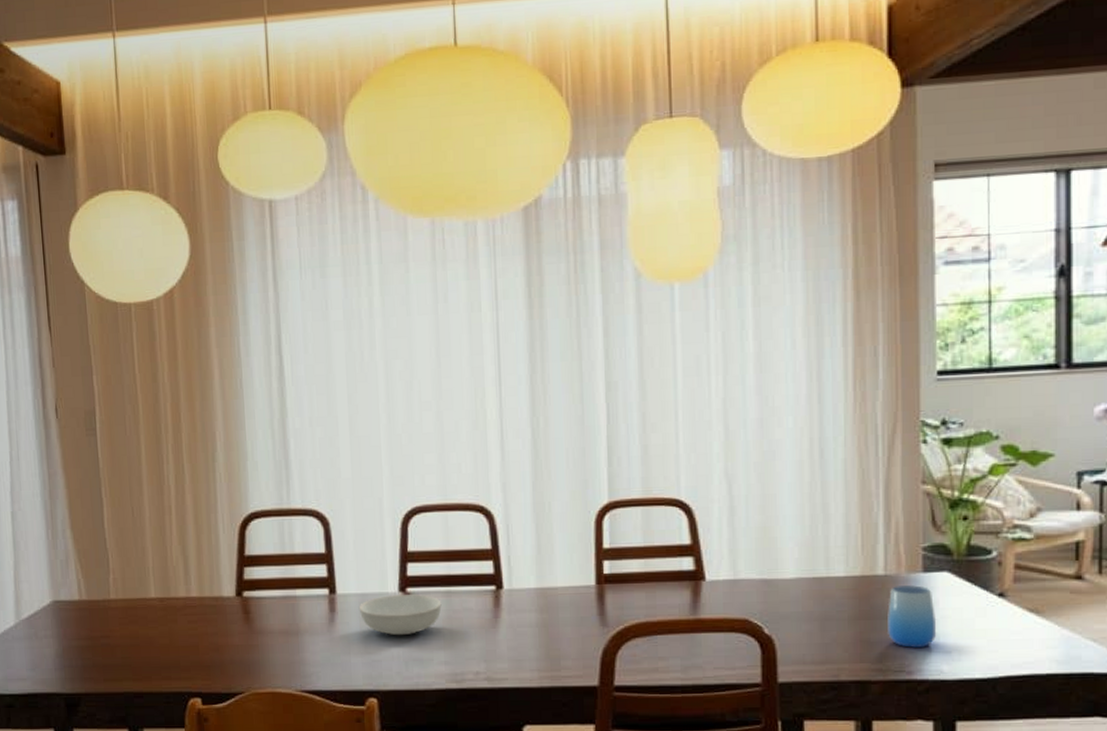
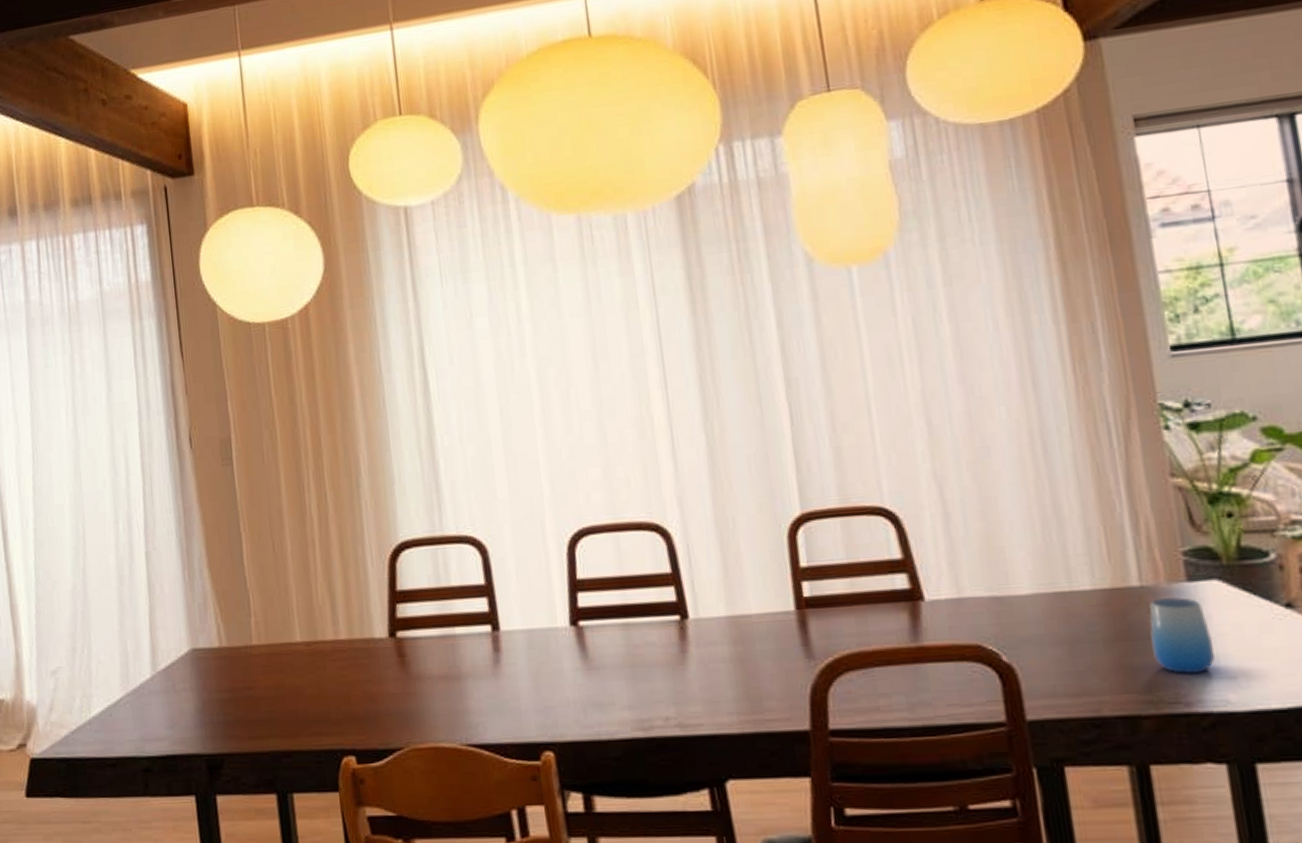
serving bowl: present [359,593,442,636] -> none [526,627,620,678]

